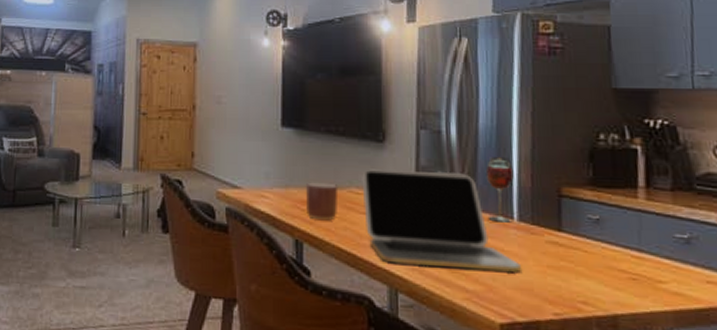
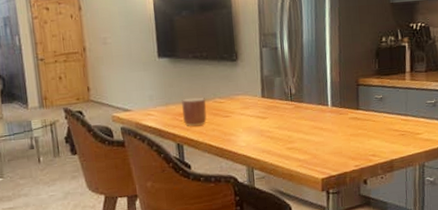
laptop: present [362,169,521,273] -> none [222,77,334,150]
wineglass: present [485,157,514,223] -> none [309,62,328,110]

